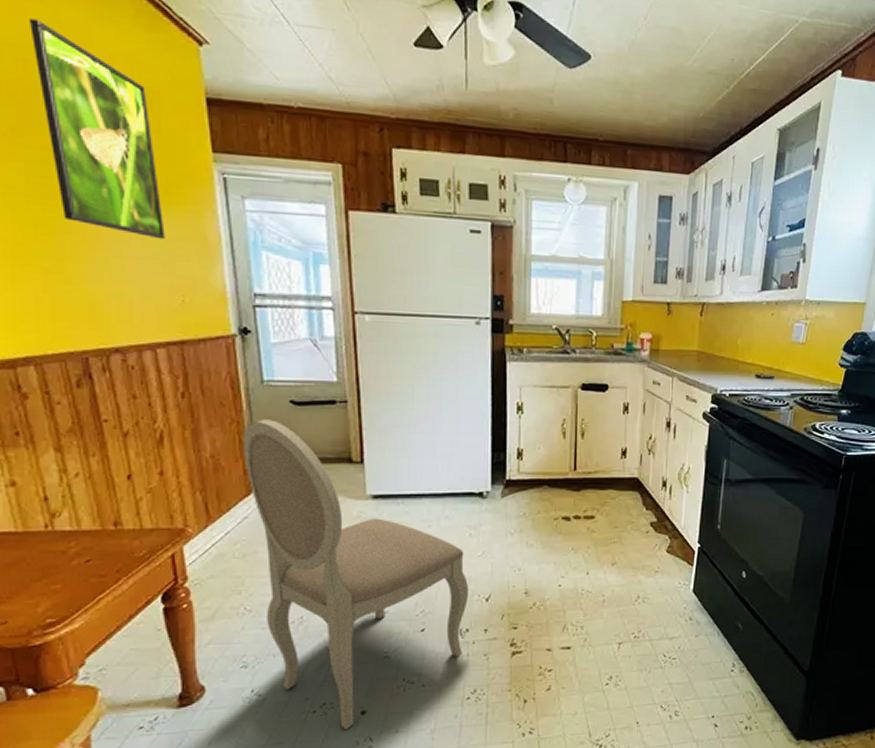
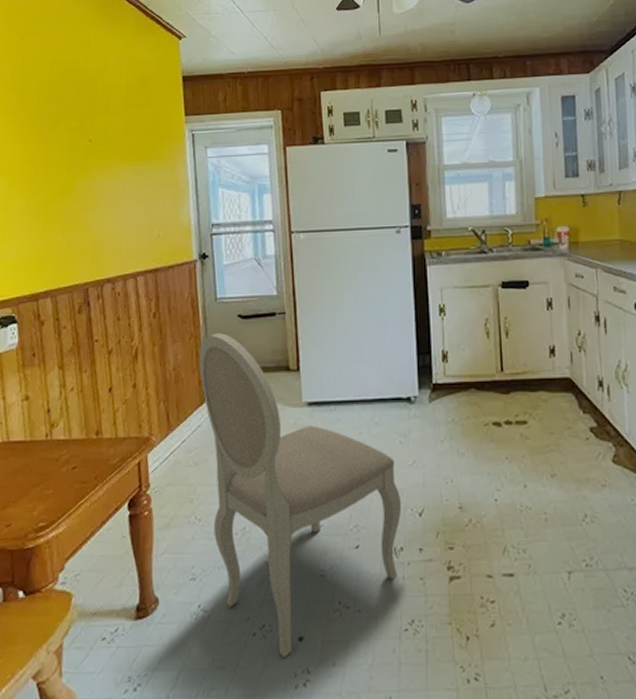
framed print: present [28,18,165,240] -> none [70,42,149,188]

